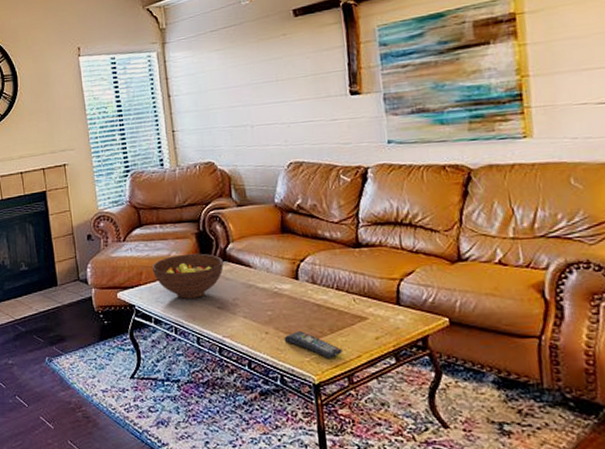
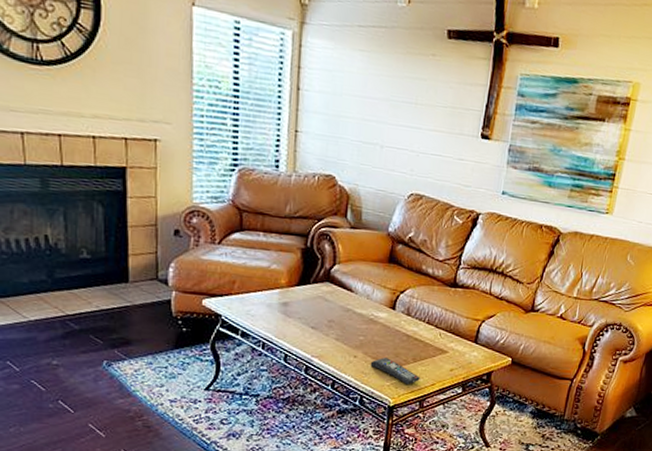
fruit bowl: present [151,253,224,299] -> none [247,268,325,316]

